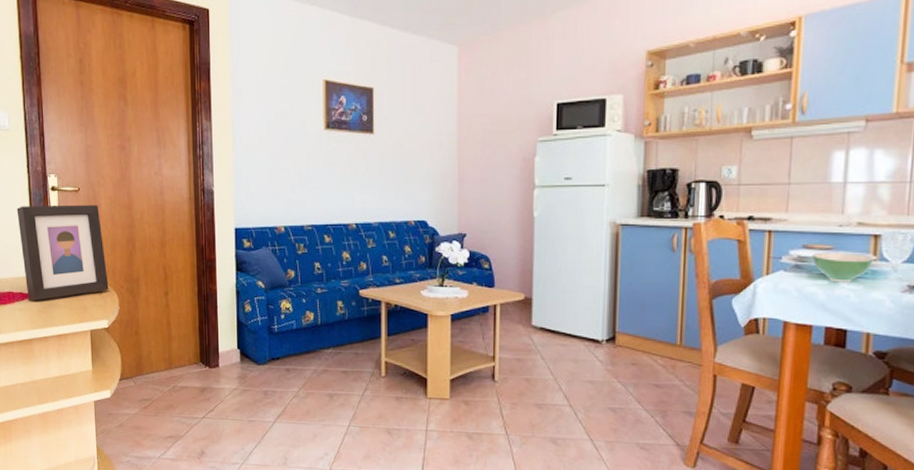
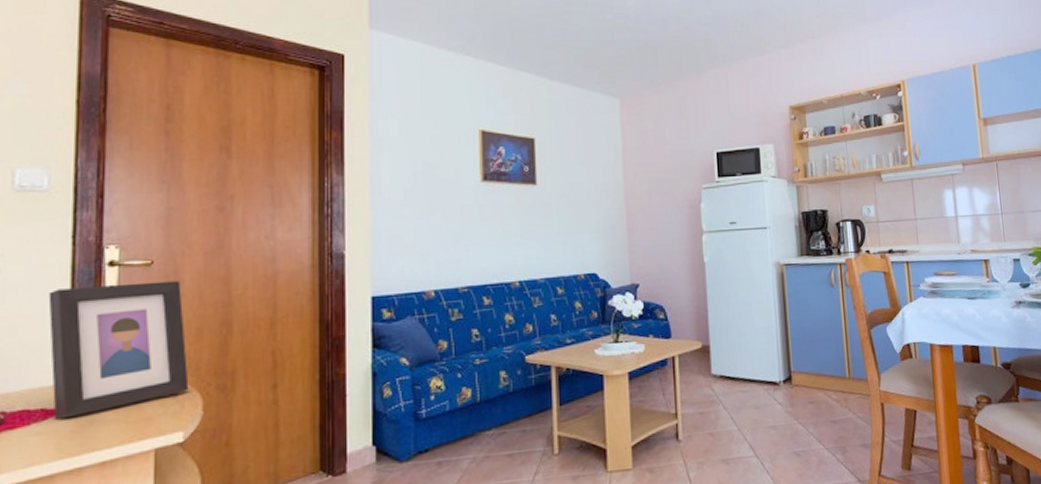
bowl: present [812,252,874,283] -> none [942,277,988,304]

